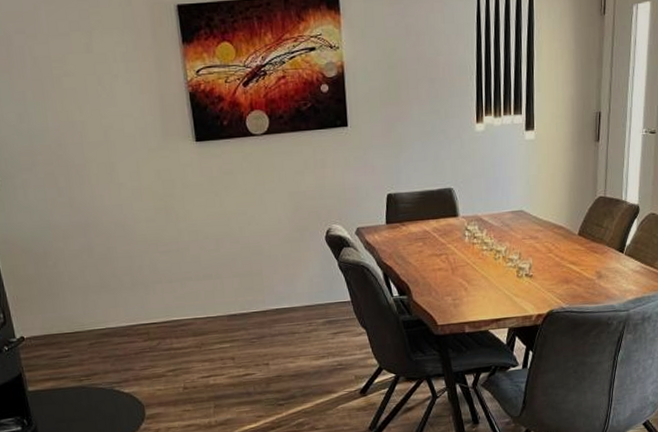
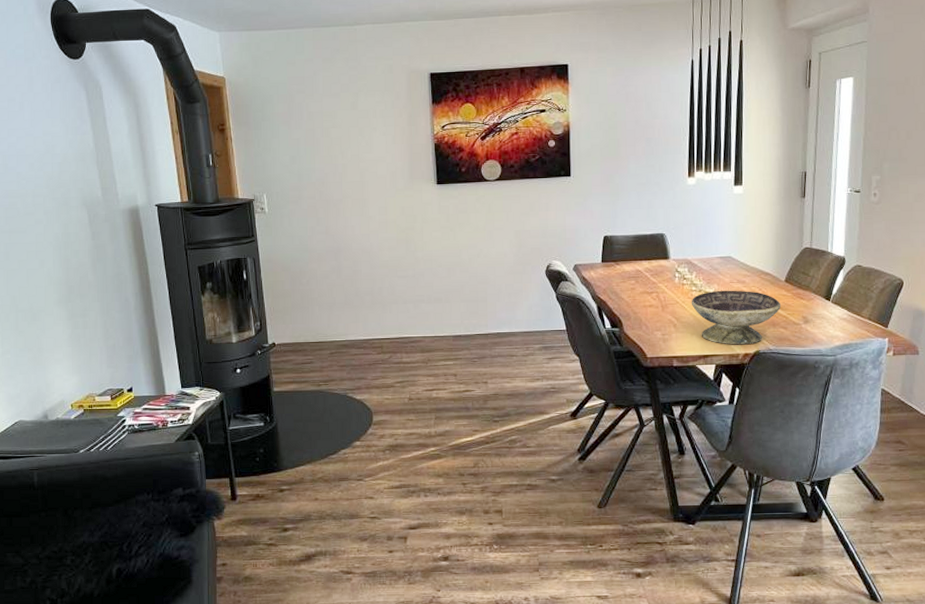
decorative bowl: none [482,247,575,306] -> present [691,290,781,345]

